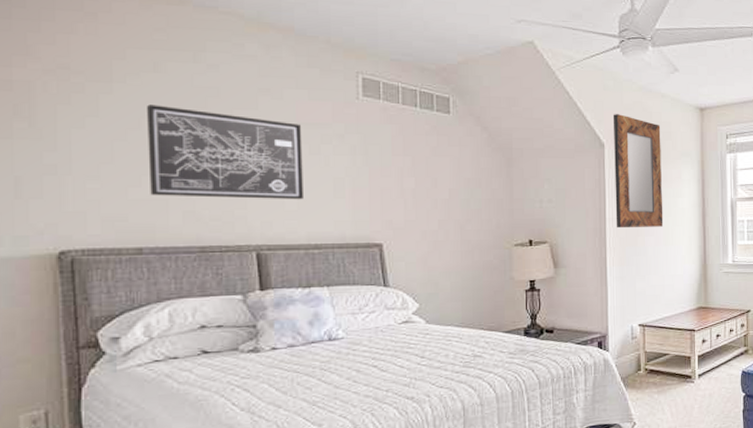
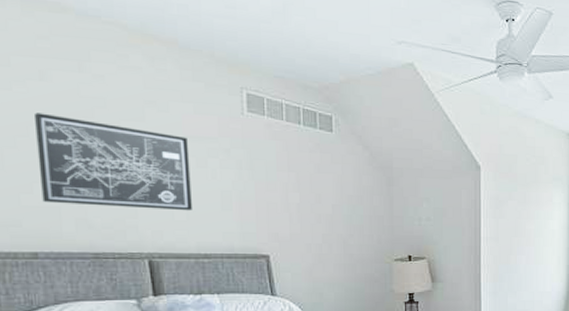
home mirror: present [612,114,664,227] -> none [489,138,535,247]

